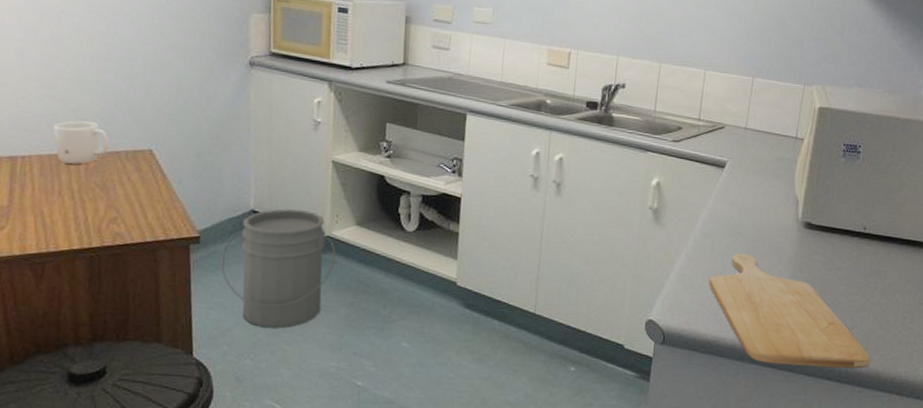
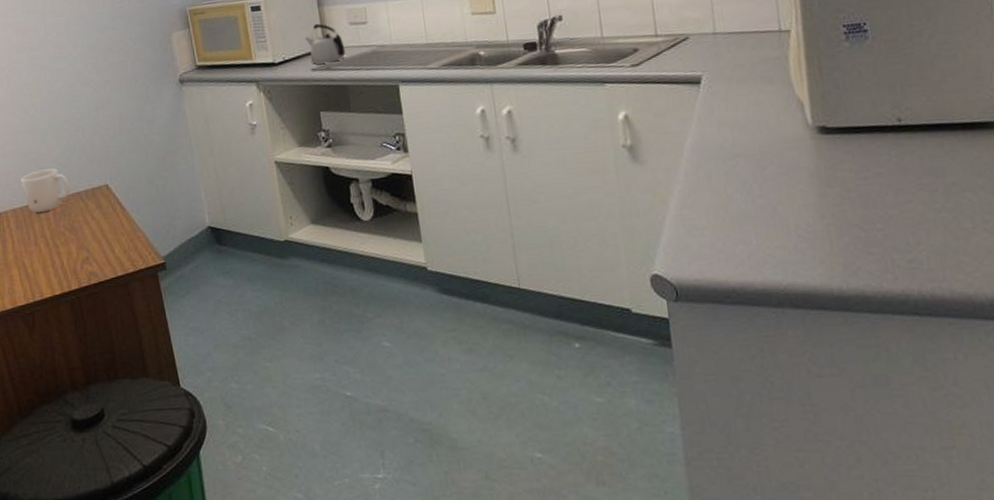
bucket: present [221,208,336,328] -> none [189,217,298,347]
kettle: none [386,38,424,79] -> present [305,23,346,66]
chopping board: present [709,253,871,369] -> none [715,177,955,306]

